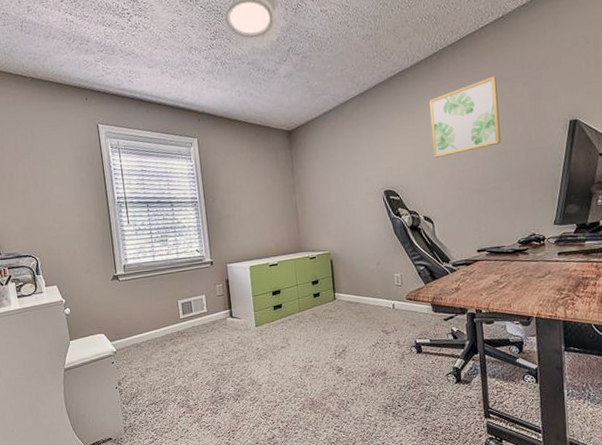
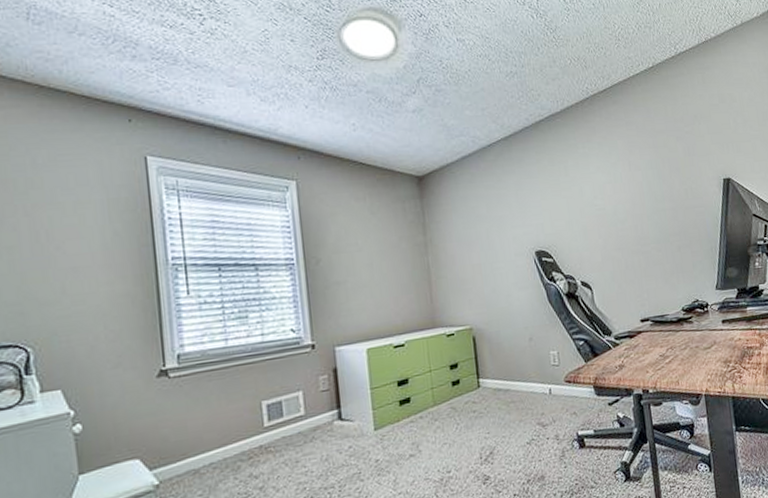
wall art: present [429,76,501,159] -> none [581,128,659,215]

